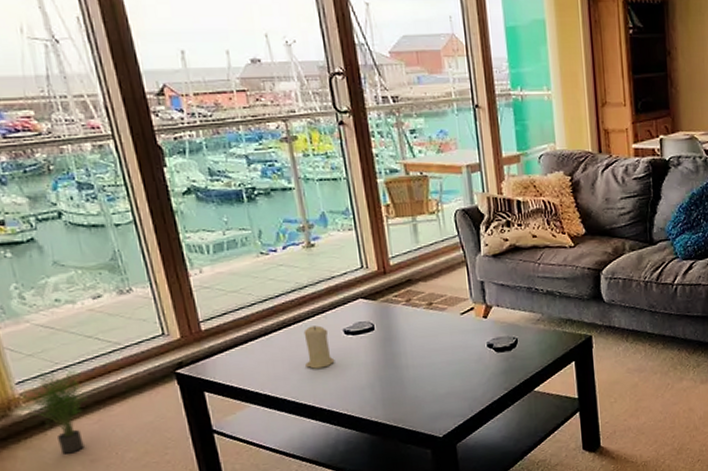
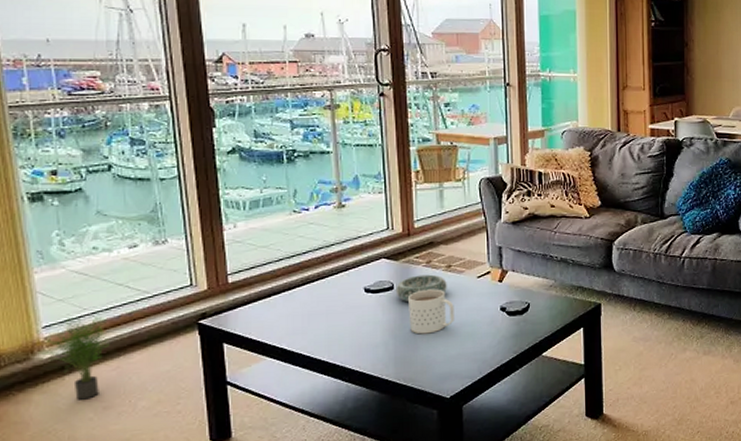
candle: present [303,325,335,369] -> none [324,283,353,325]
decorative bowl: none [376,313,431,343] -> present [395,274,448,303]
mug: none [390,327,440,375] -> present [408,289,454,334]

